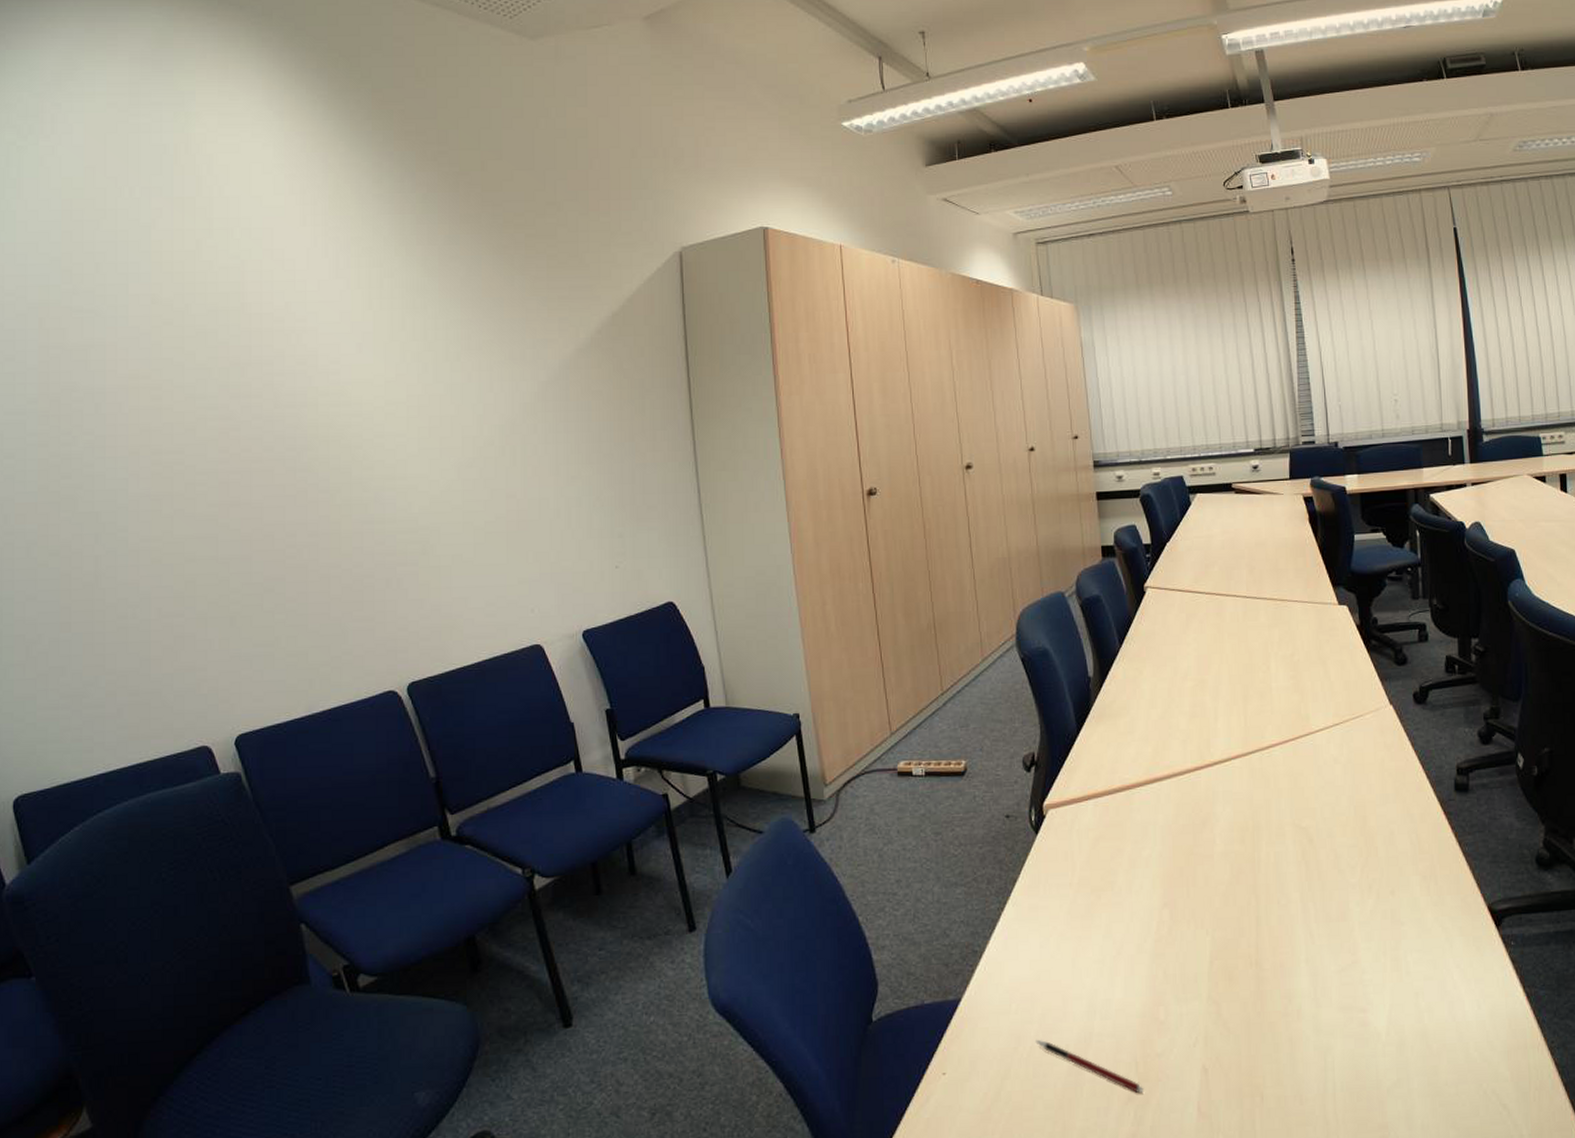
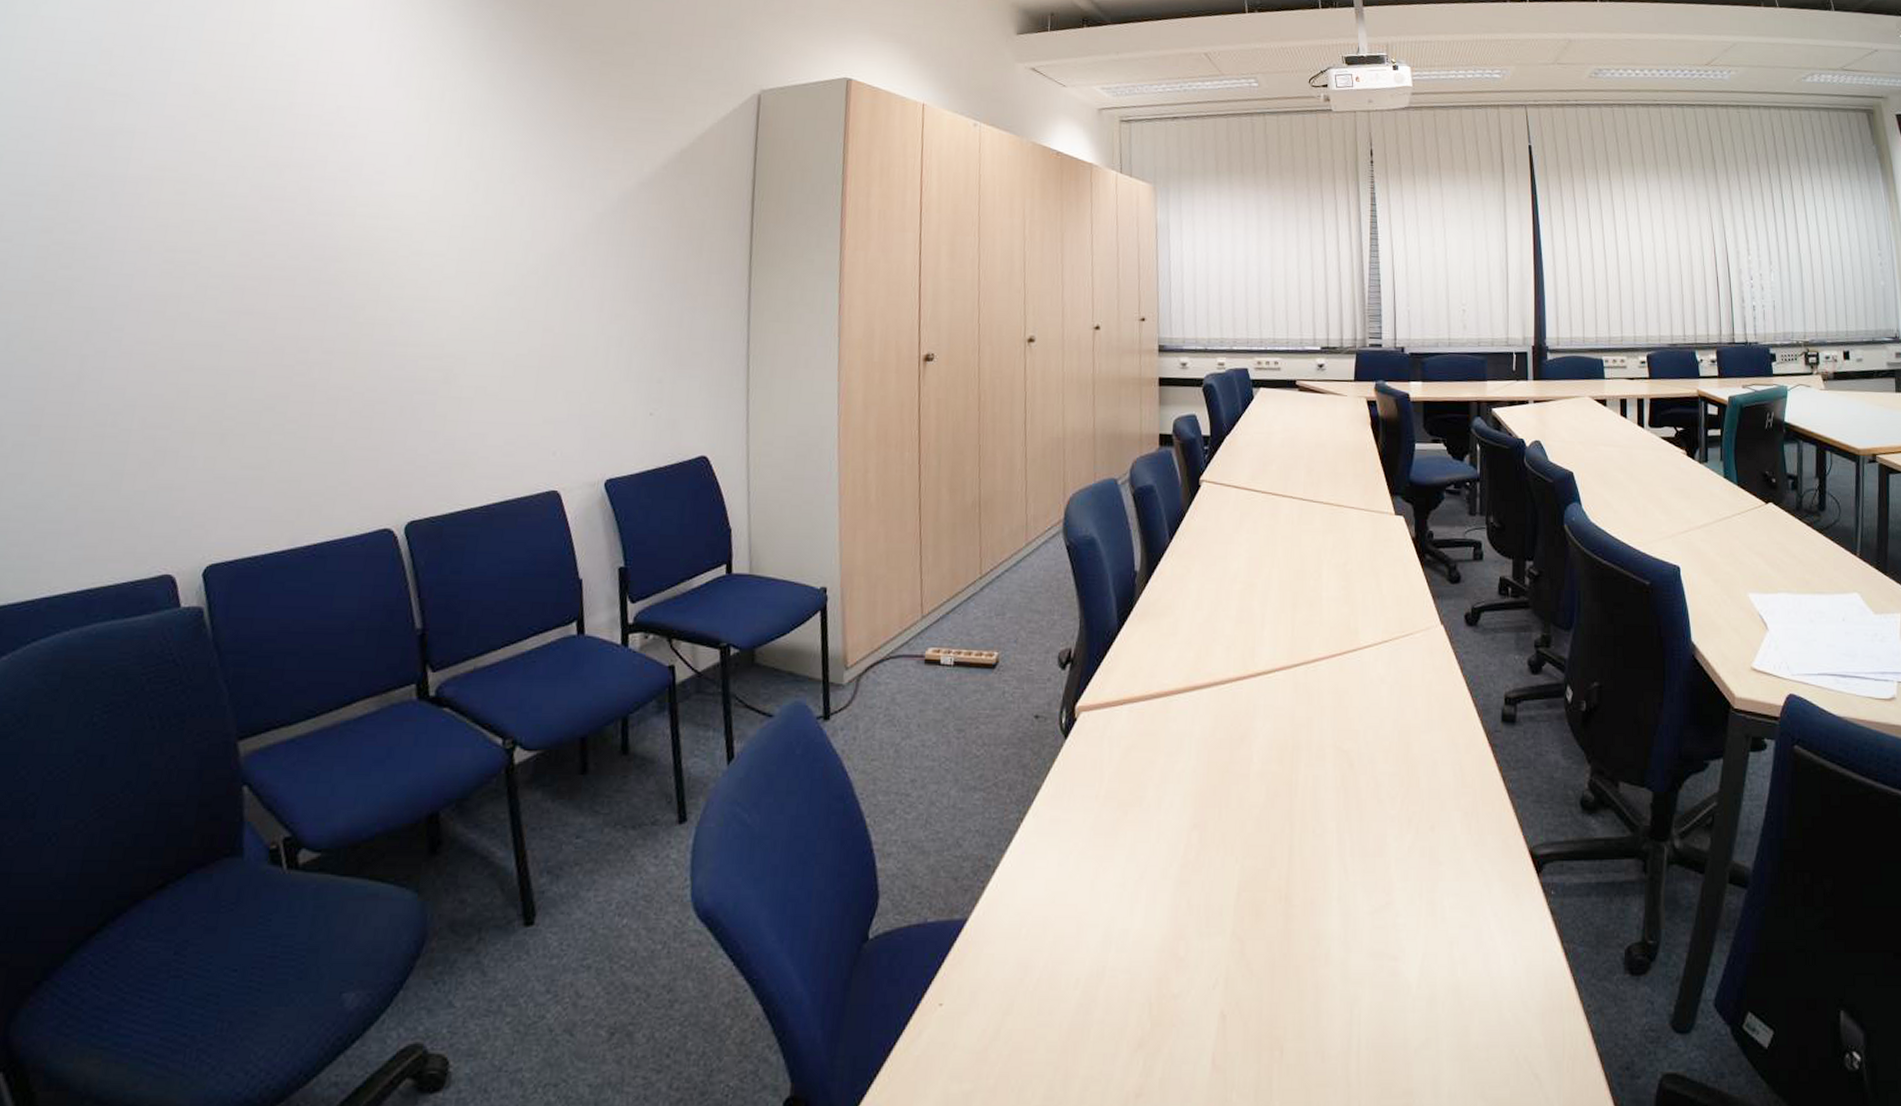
pen: present [1035,1039,1145,1094] -> none [1044,970,1157,1040]

